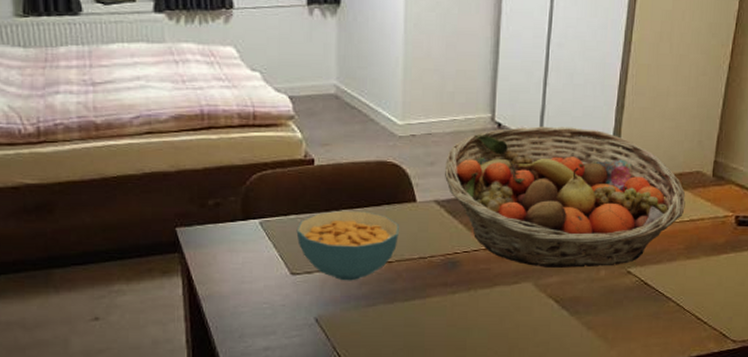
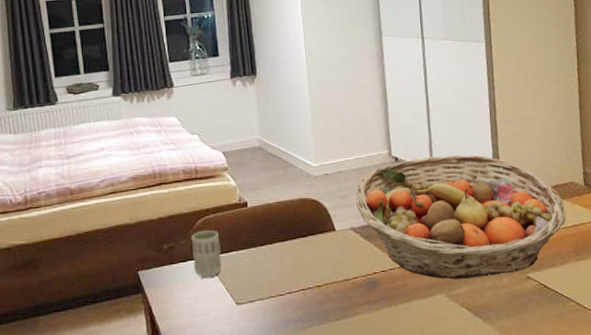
cup: none [242,188,277,242] -> present [191,230,222,278]
cereal bowl: present [296,210,399,281] -> none [238,243,324,307]

